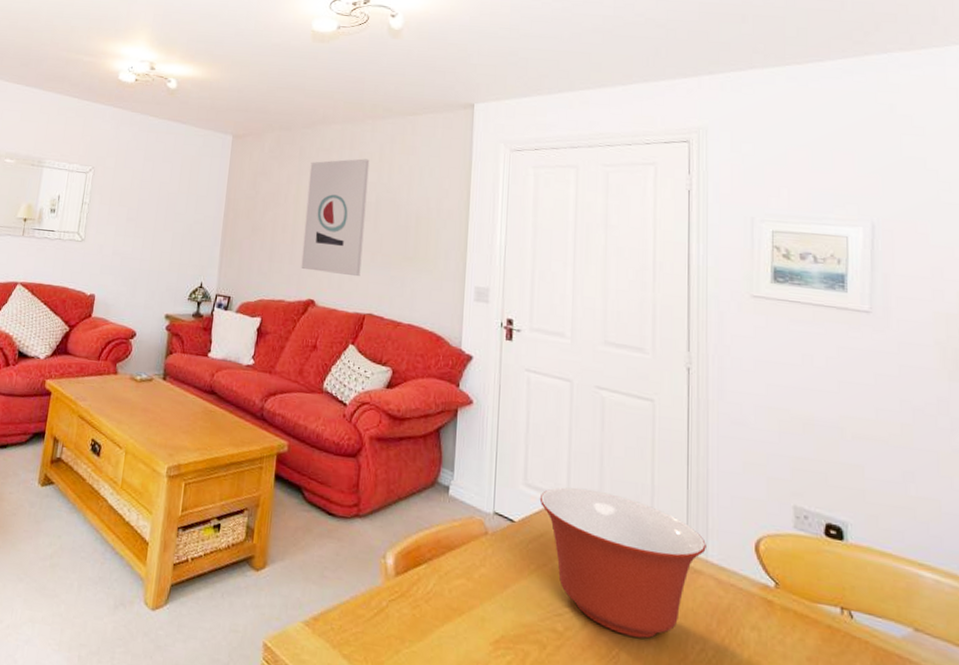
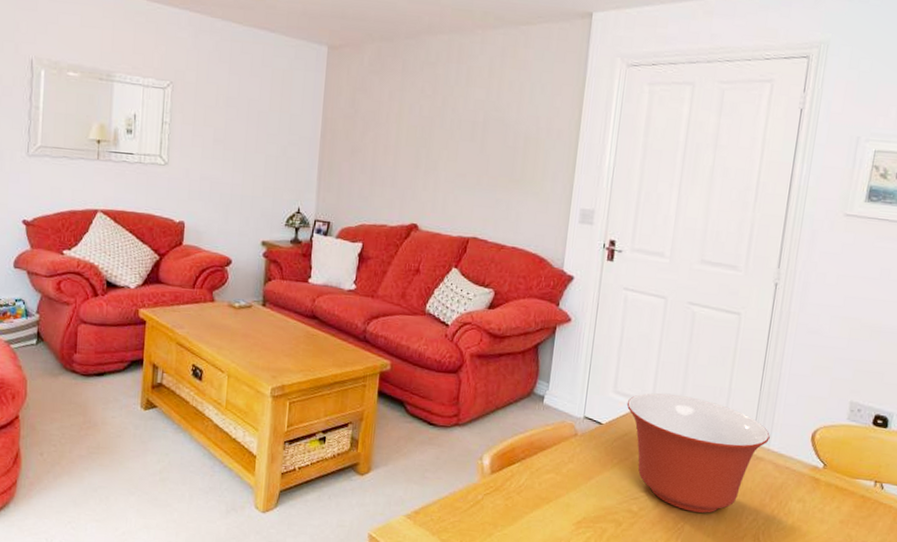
wall art: present [301,158,370,277] -> none [403,73,478,200]

